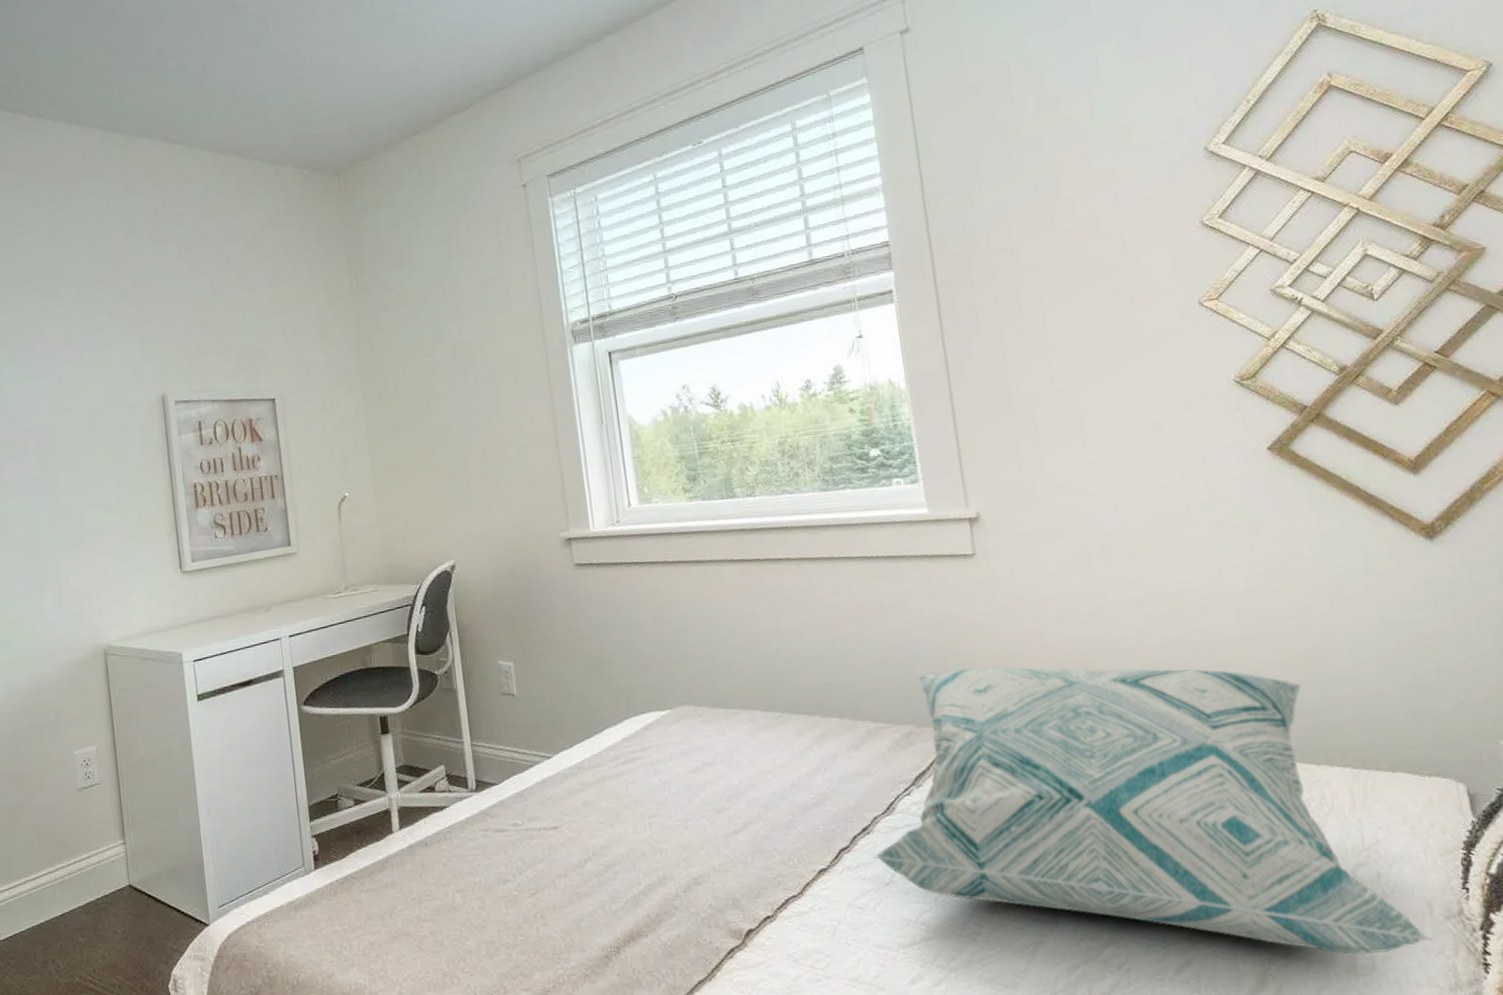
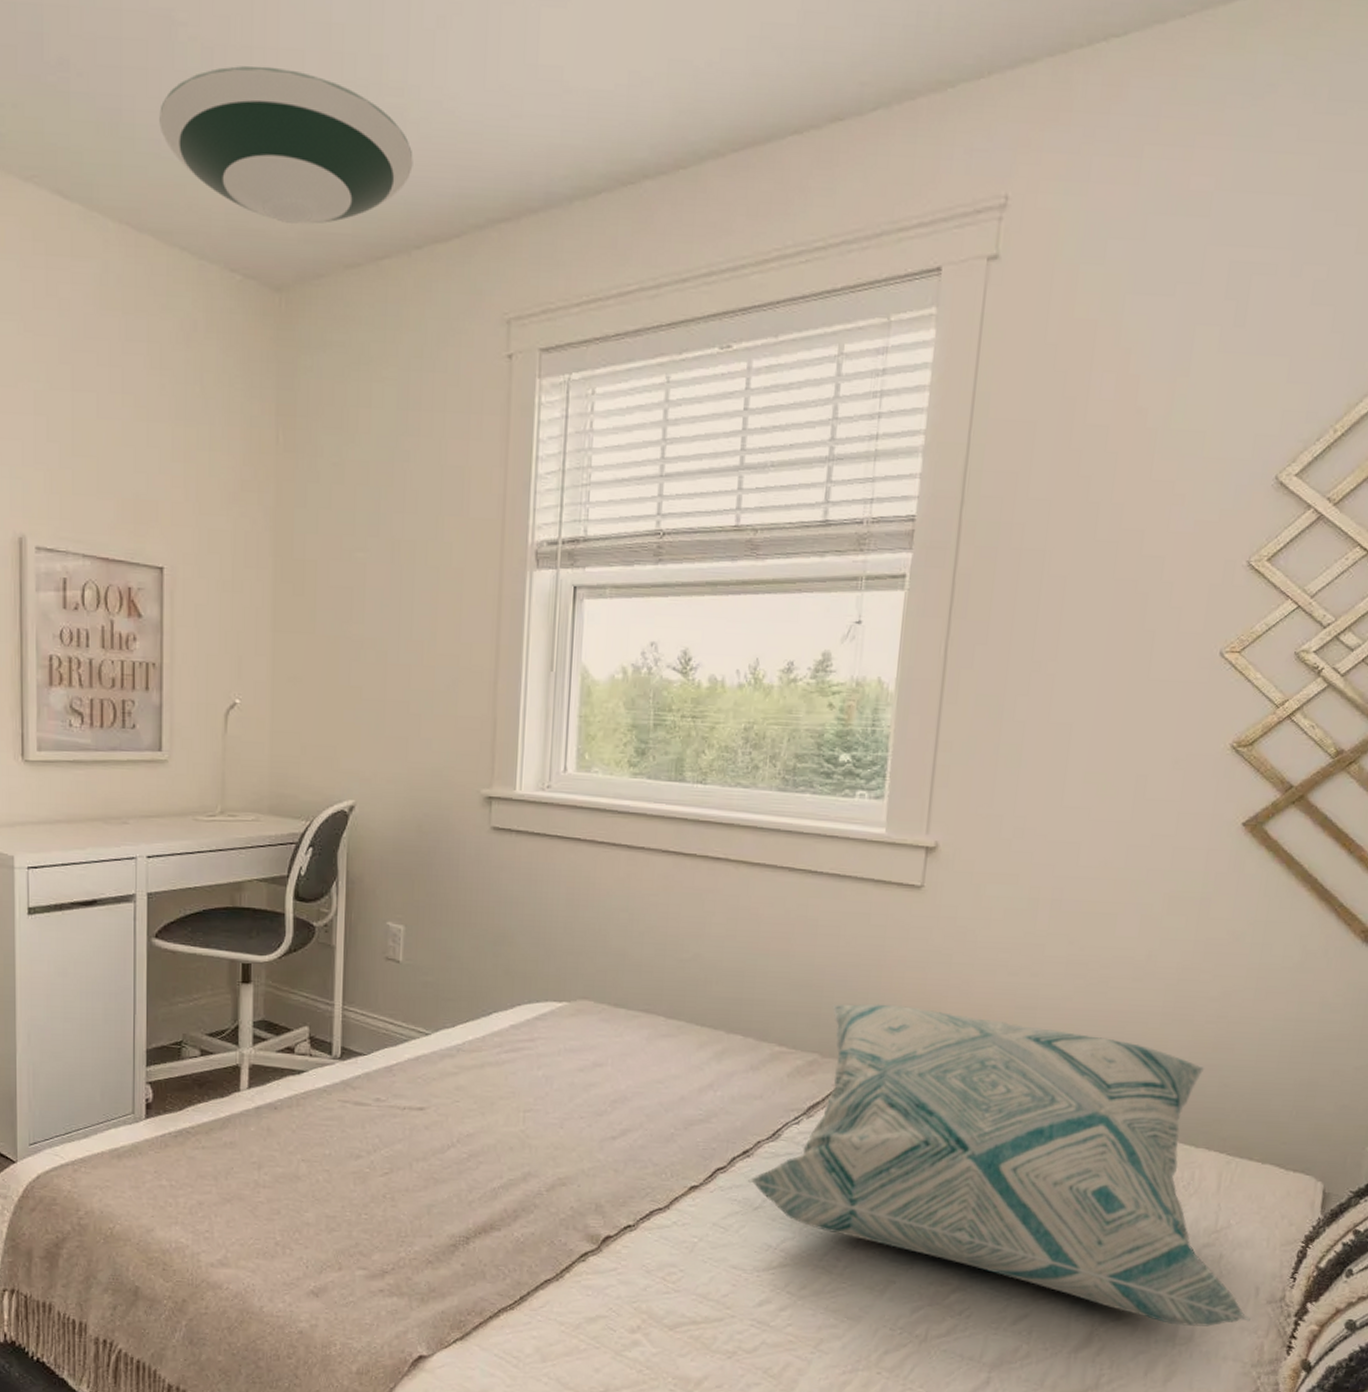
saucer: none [233,19,426,126] -> present [159,66,413,225]

